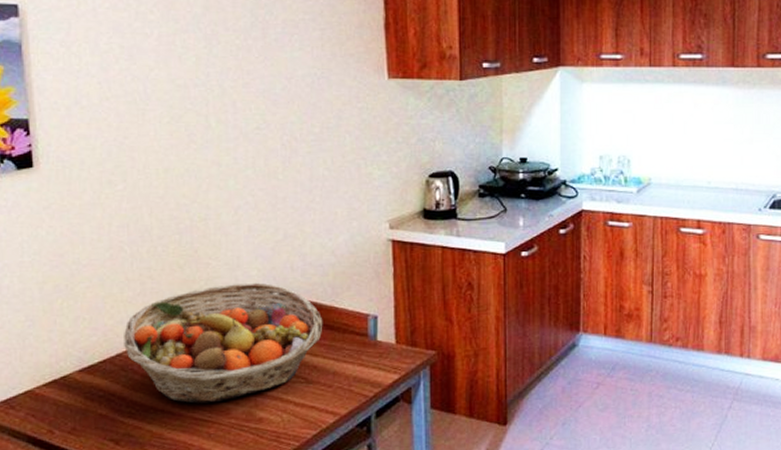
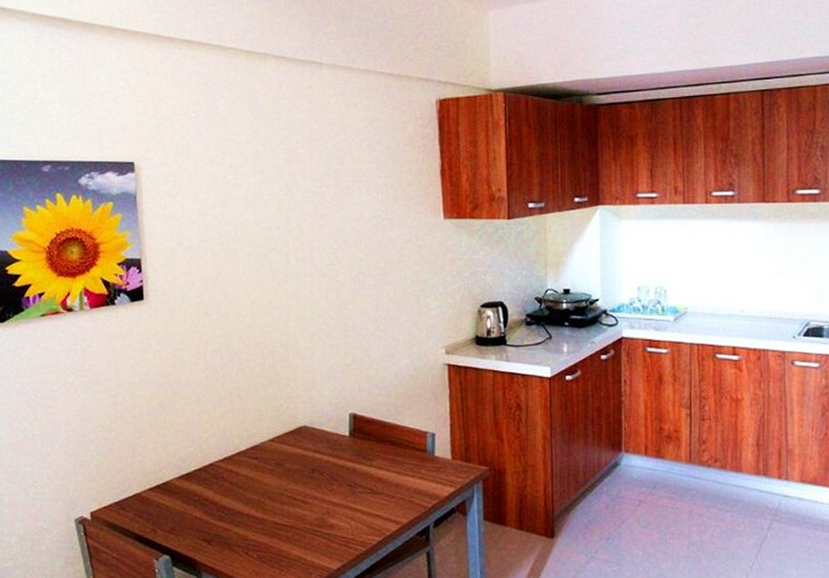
fruit basket: present [124,282,323,404] -> none [216,401,387,510]

